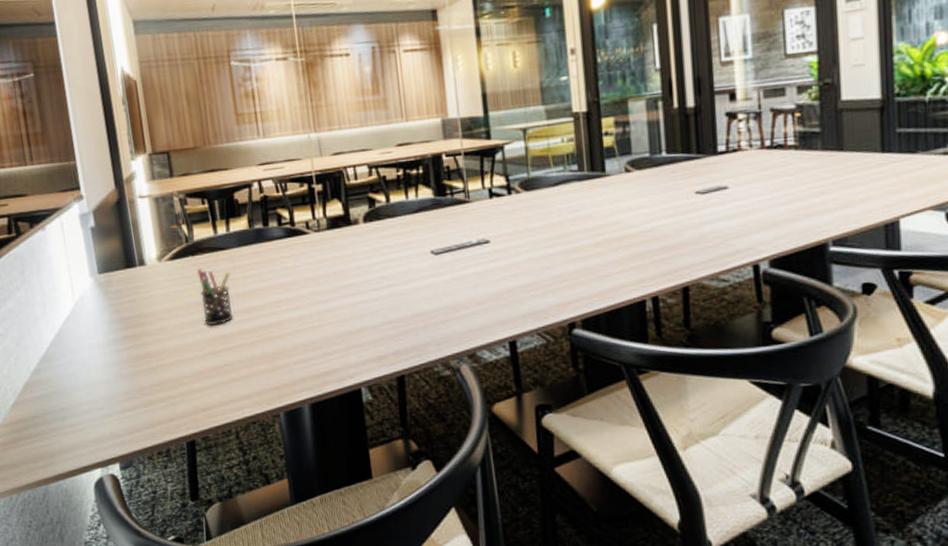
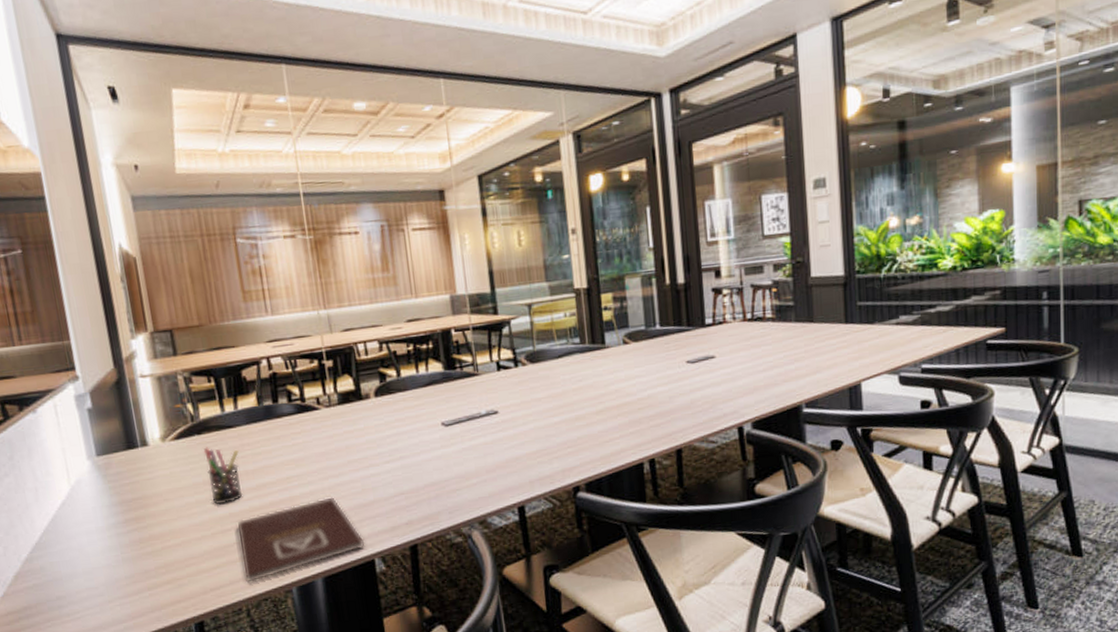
book: none [229,323,352,405] -> present [238,497,365,583]

